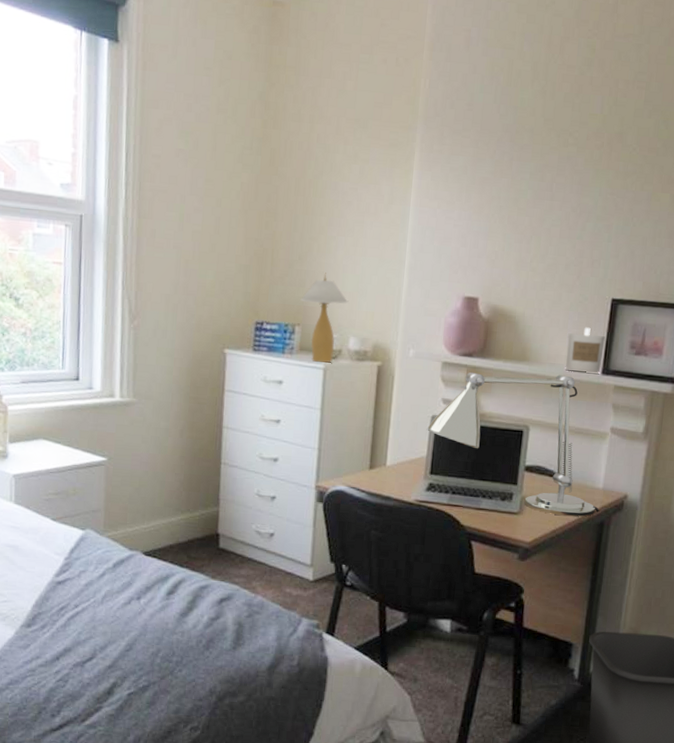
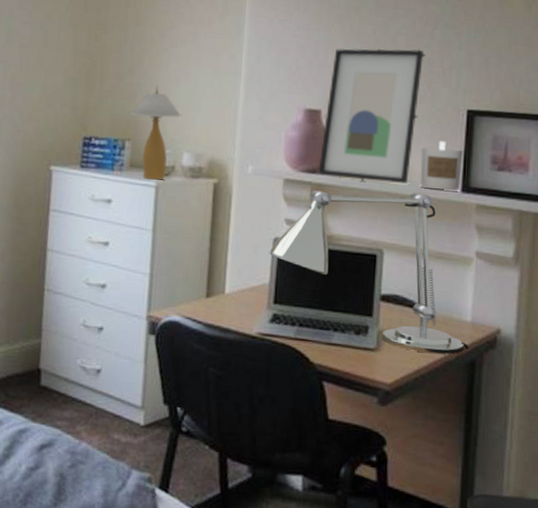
picture frame: none [473,238,577,366] -> present [318,48,426,184]

